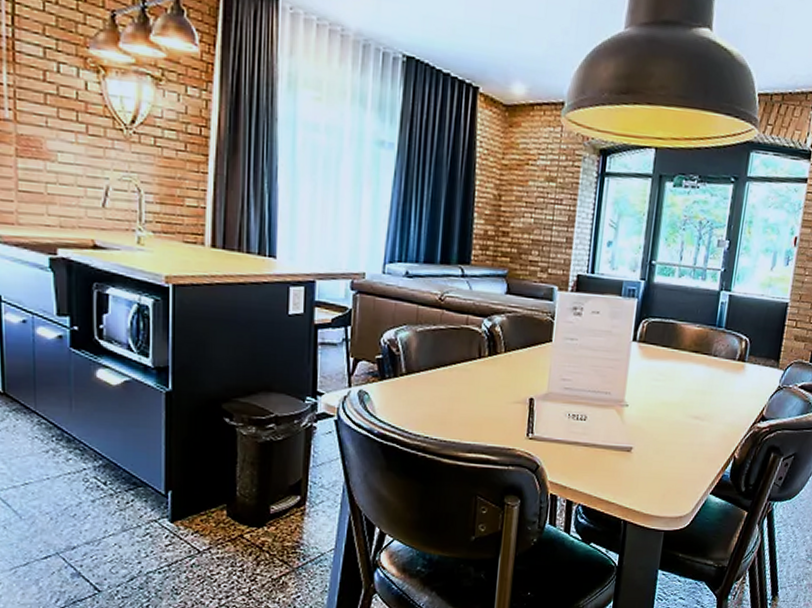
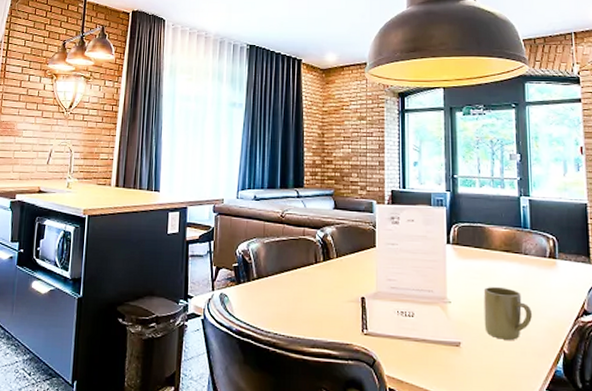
mug: none [659,390,710,445] -> present [483,287,532,340]

